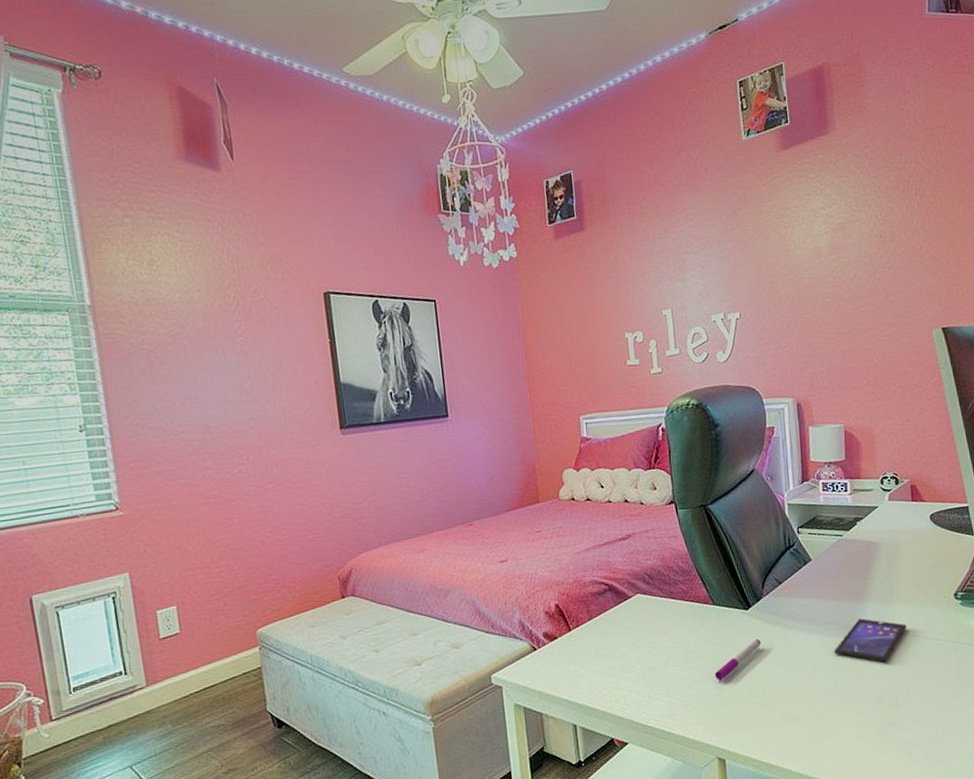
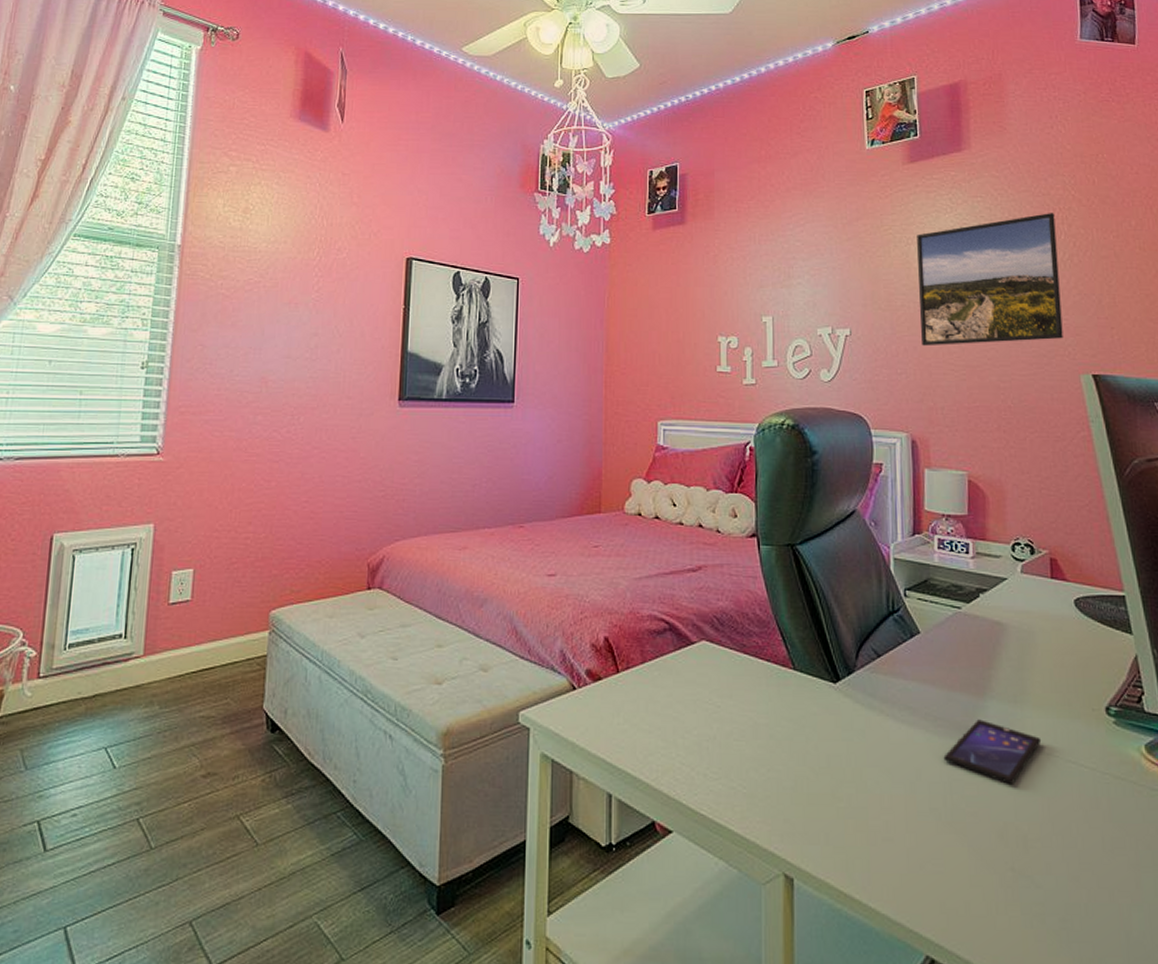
pen: present [714,638,761,681] -> none [788,722,850,770]
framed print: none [792,185,918,321] -> present [917,213,1063,346]

